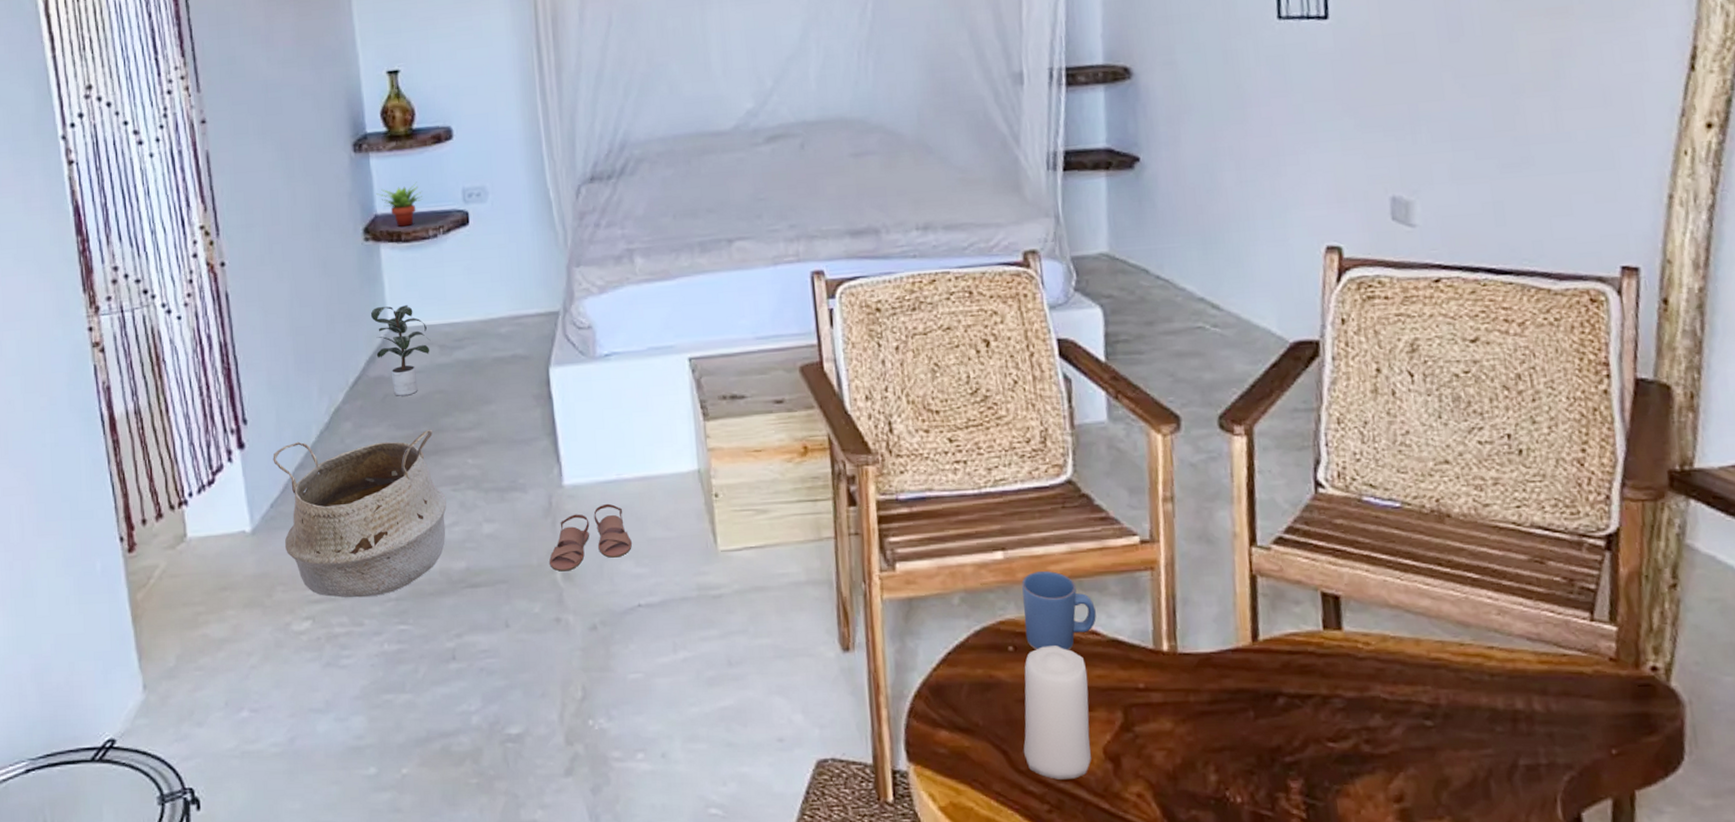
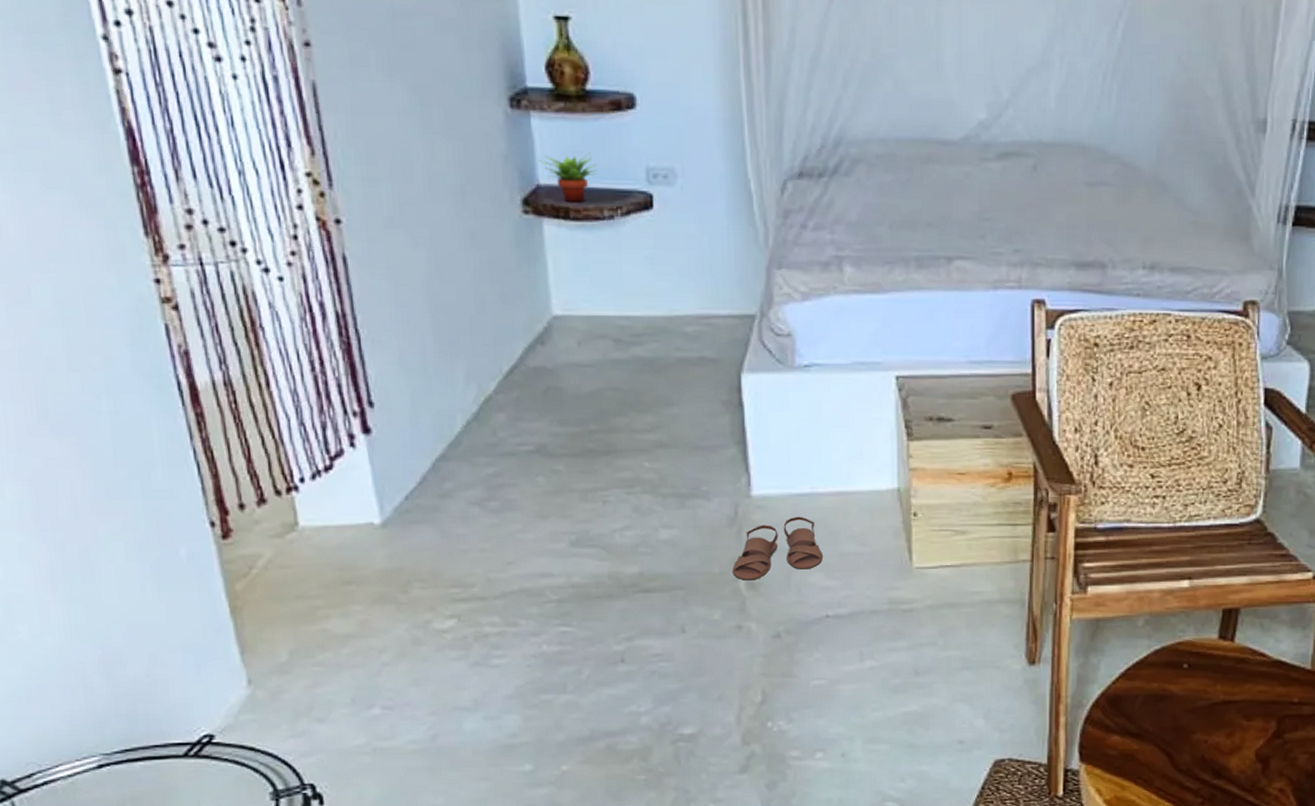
woven basket: present [273,429,447,598] -> none [407,428,618,598]
potted plant: present [370,305,431,396] -> none [530,290,604,390]
mug: present [1022,571,1096,650] -> none [1200,600,1265,669]
candle: present [1023,646,1091,779] -> none [1185,665,1251,777]

